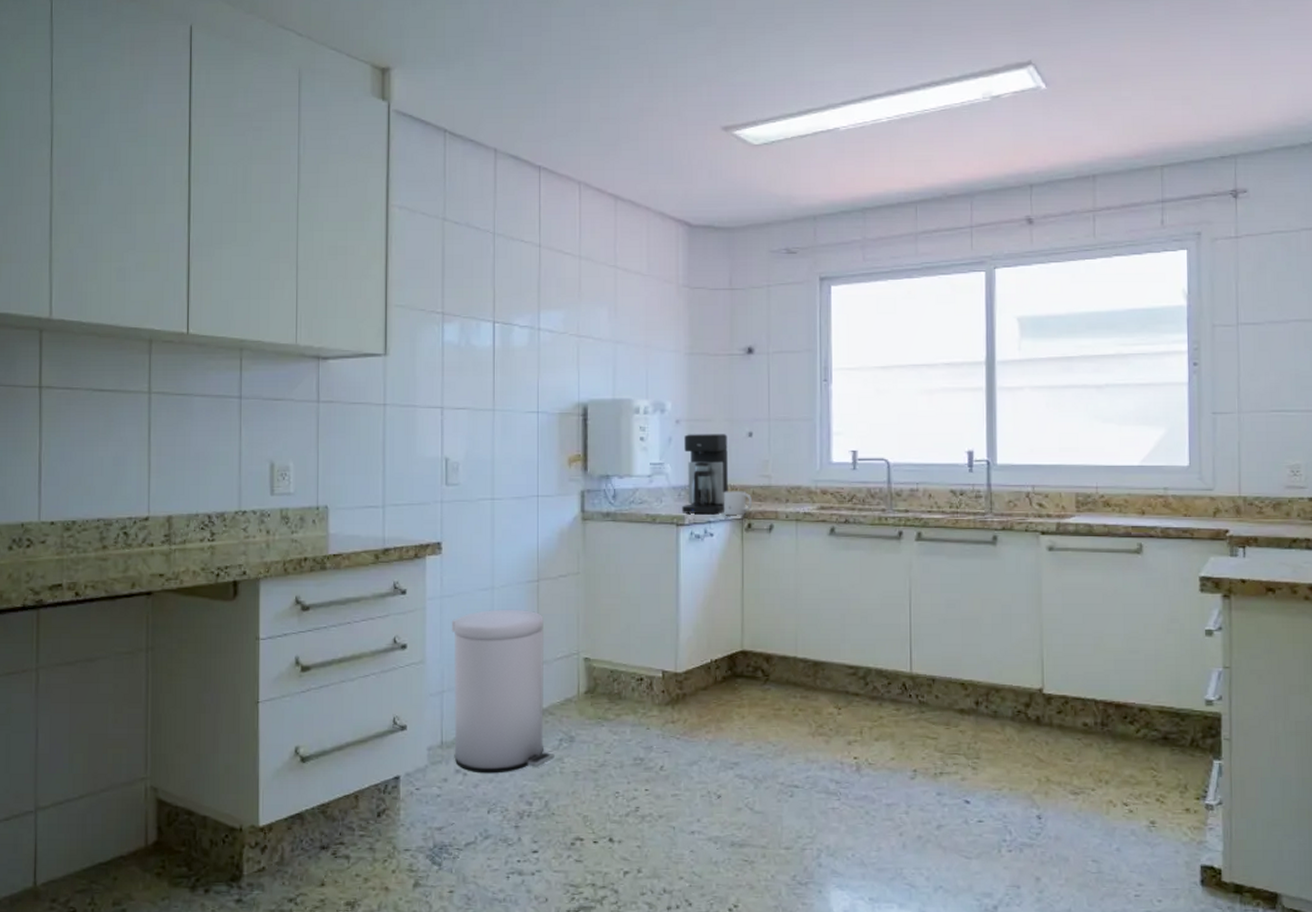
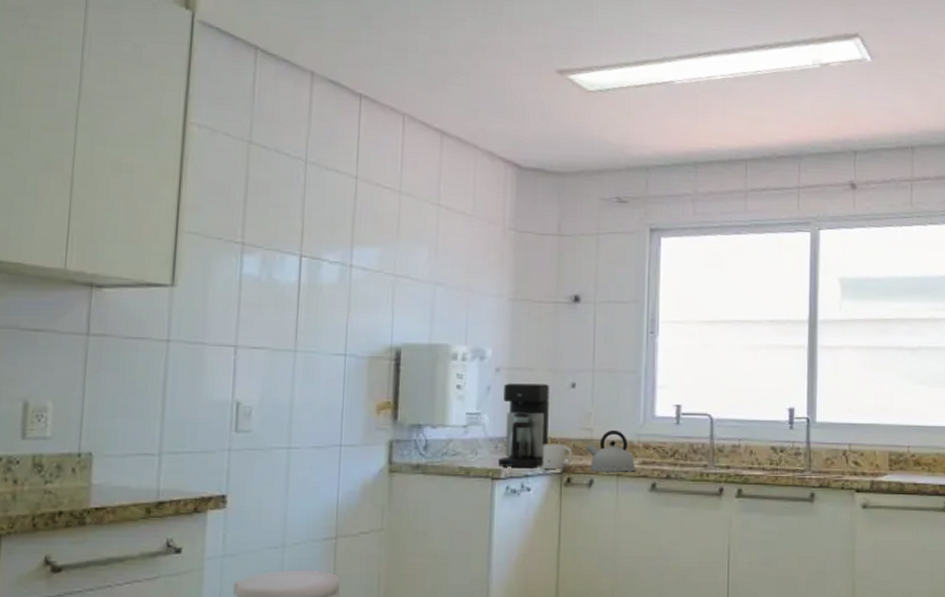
kettle: none [765,476,814,518] -> present [586,429,636,473]

